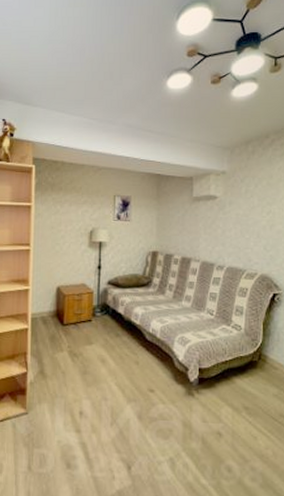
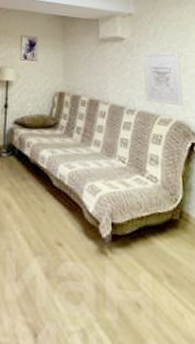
wall art: none [234,209,269,261] -> present [143,51,184,106]

